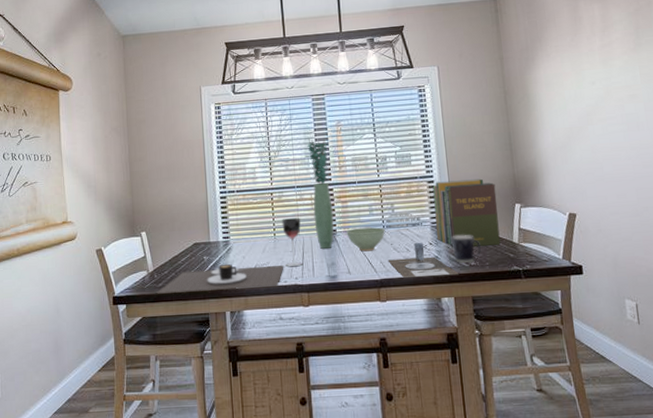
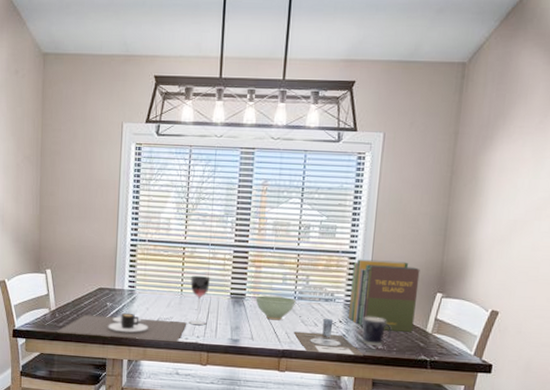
vase: present [307,139,334,249] -> none [224,195,250,312]

